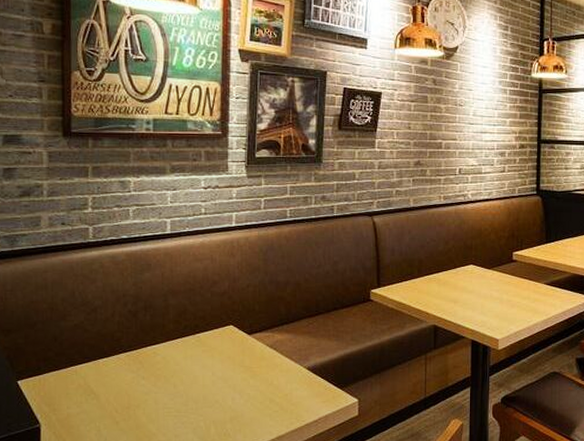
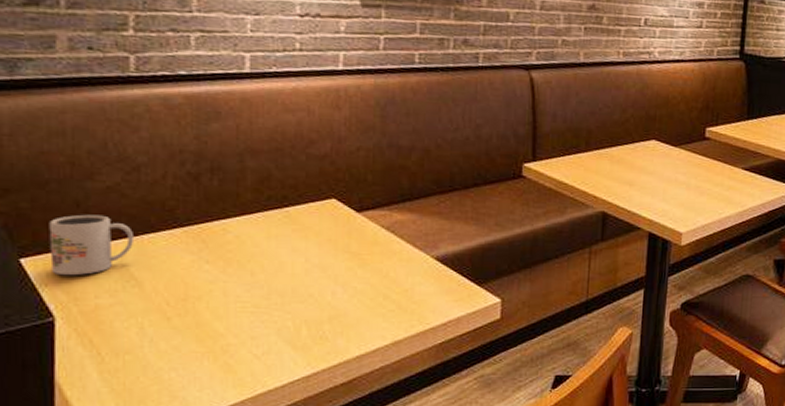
mug: none [36,346,93,393] -> present [49,214,133,276]

